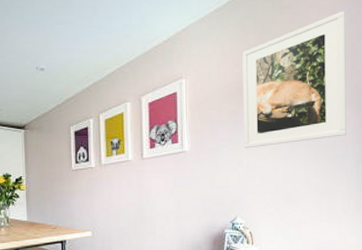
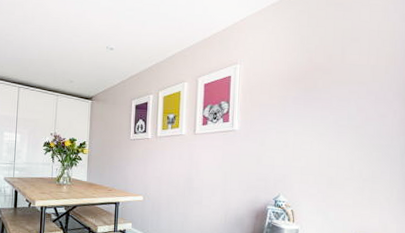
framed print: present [242,11,347,149] -> none [291,10,398,132]

